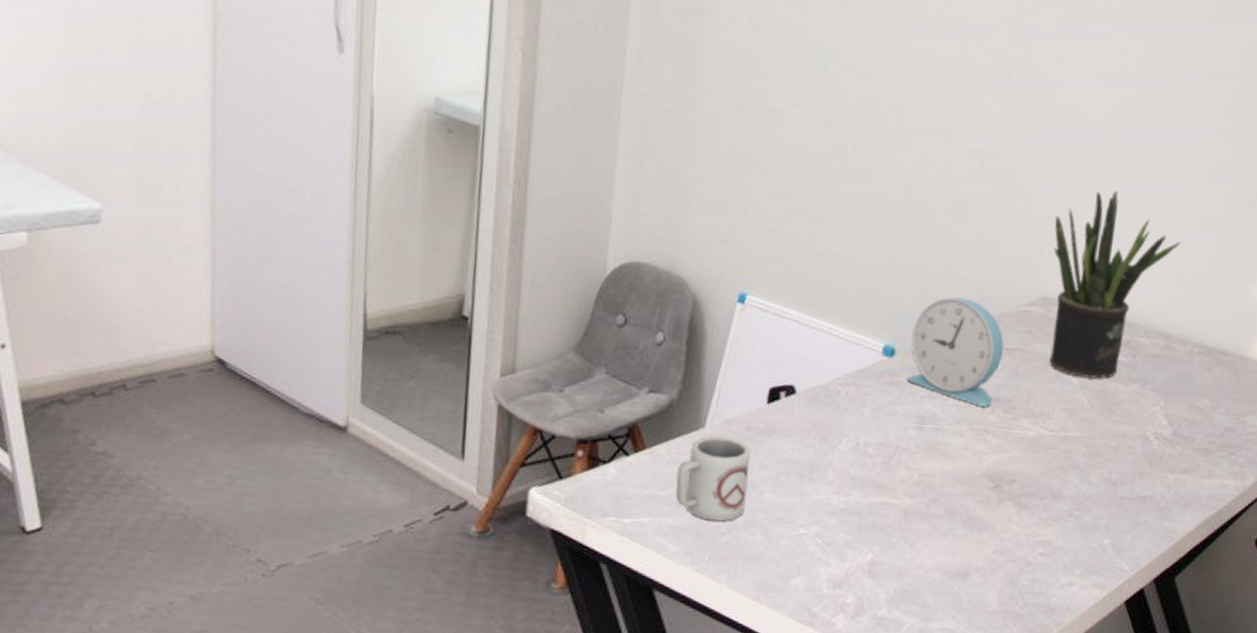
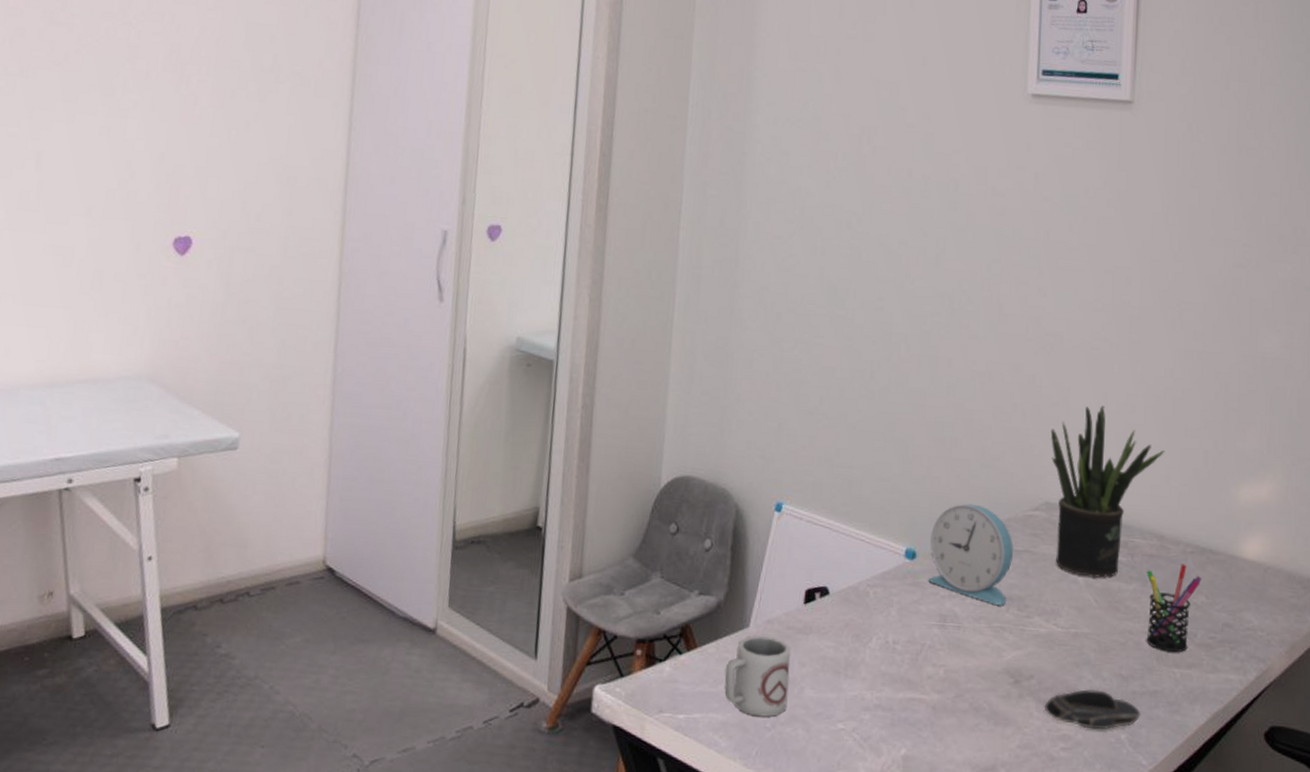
computer mouse: none [1024,494,1128,536] -> present [1044,689,1141,730]
pen holder: none [1140,364,1207,457] -> present [1146,564,1202,653]

